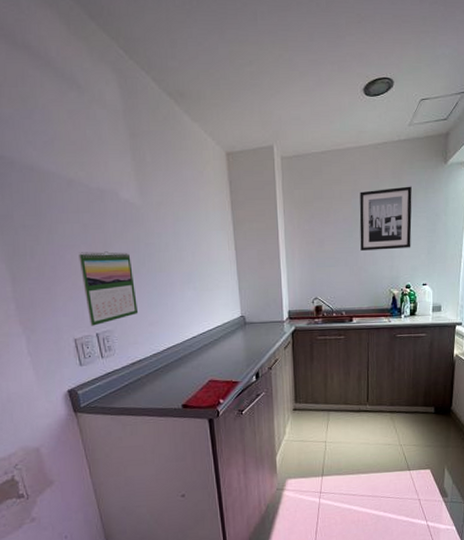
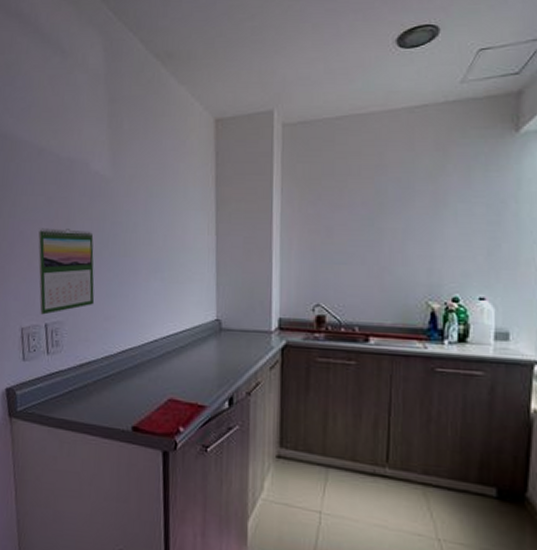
wall art: present [359,186,412,251] -> none [385,161,464,246]

